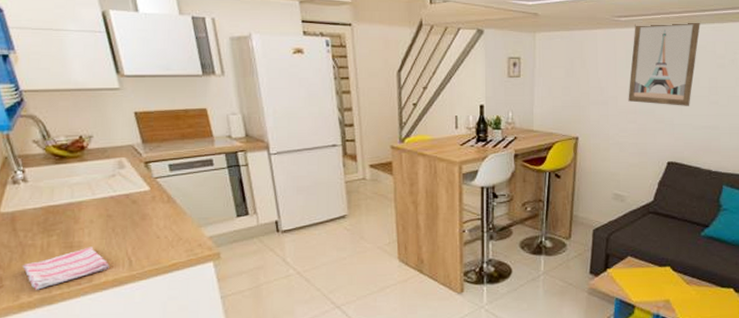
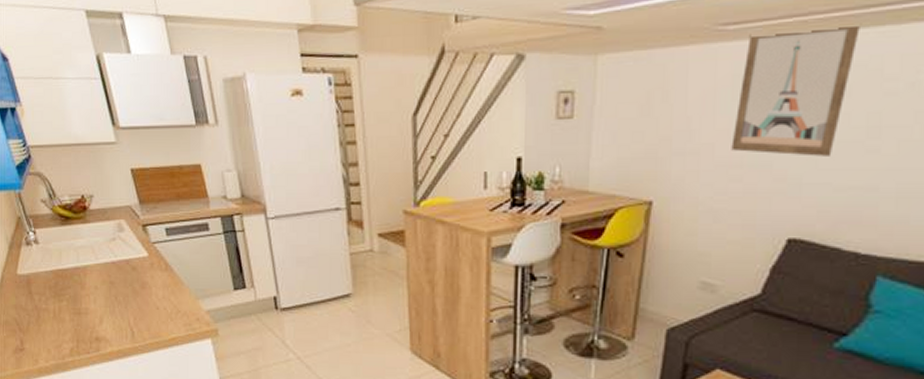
dish towel: present [22,247,109,290] -> none [38,314,114,356]

